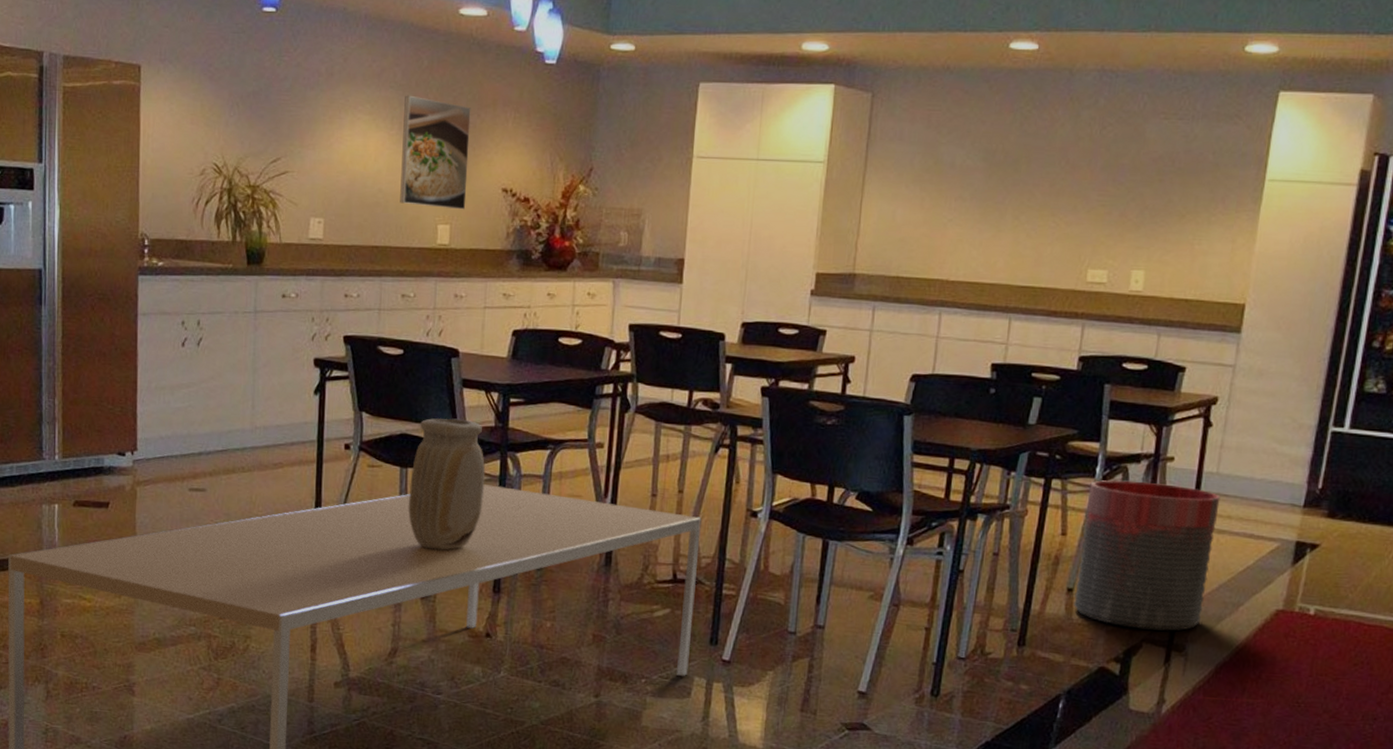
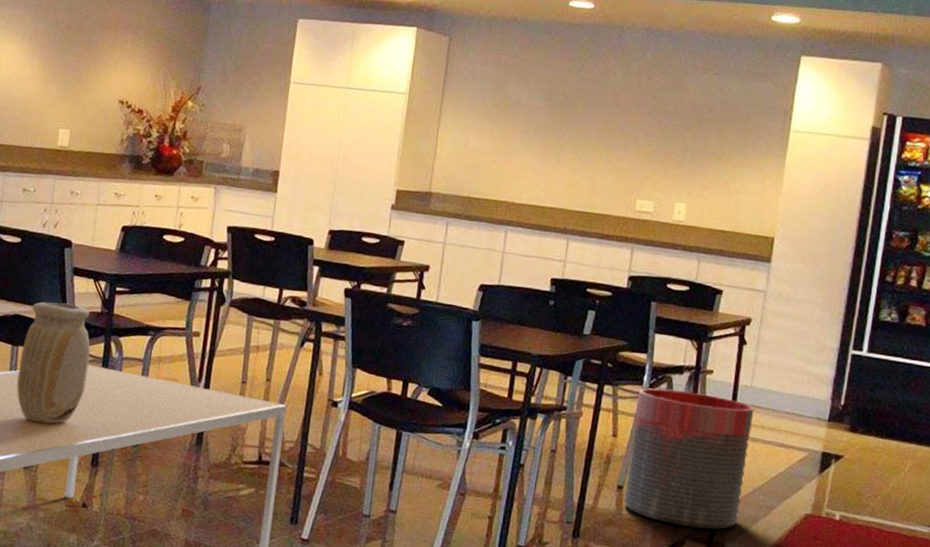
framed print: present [400,95,471,210] -> none [26,14,95,117]

